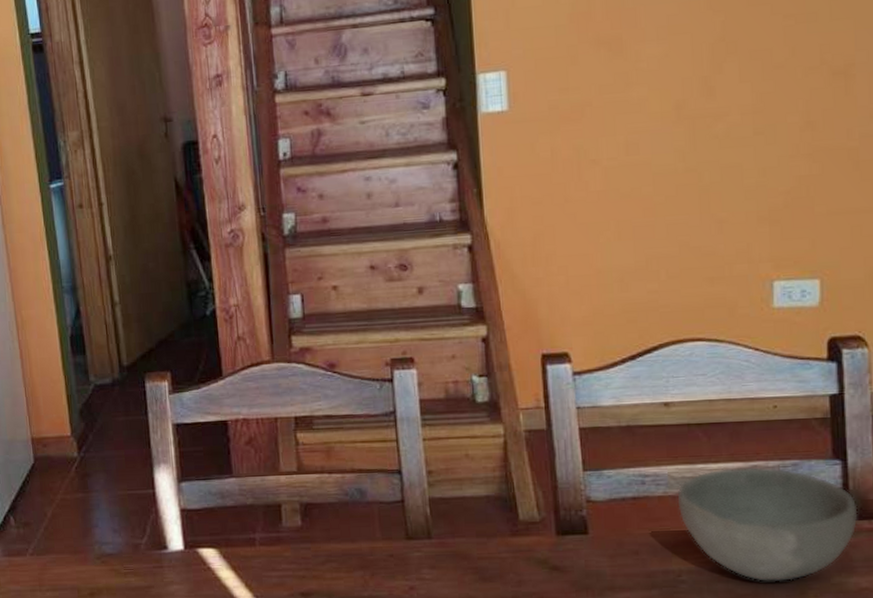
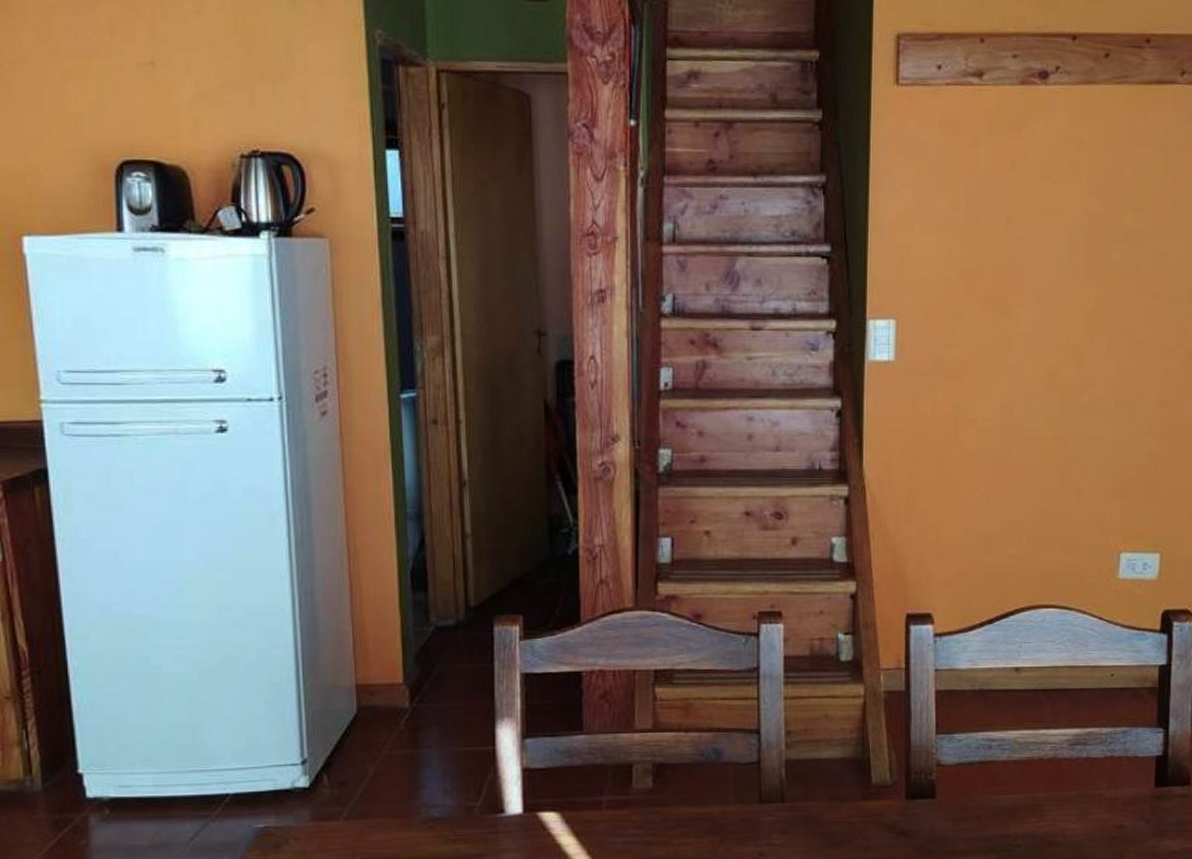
bowl: present [677,467,858,581] -> none [1019,734,1174,845]

